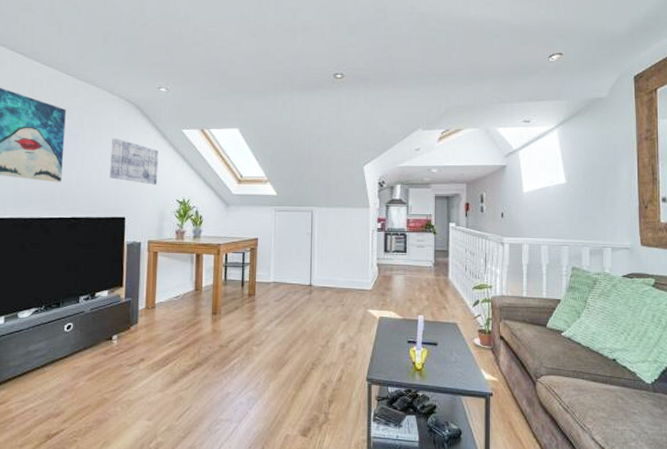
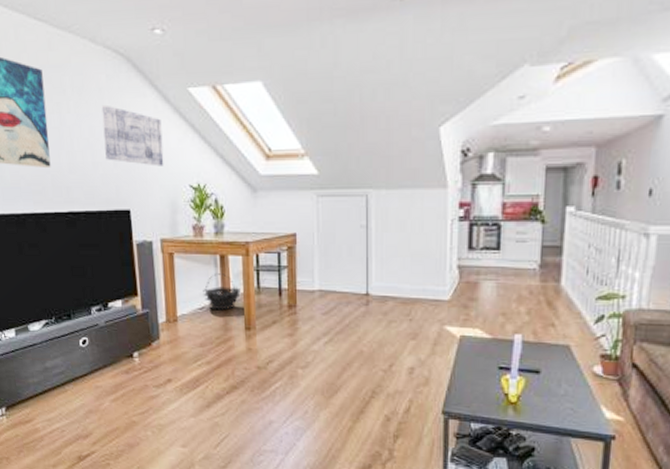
basket: none [179,269,211,299] -> present [203,273,241,311]

